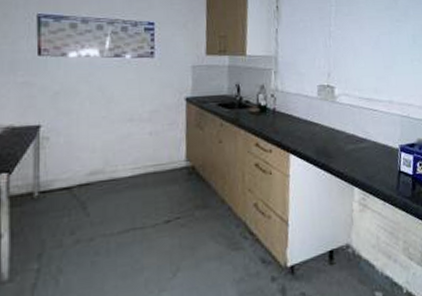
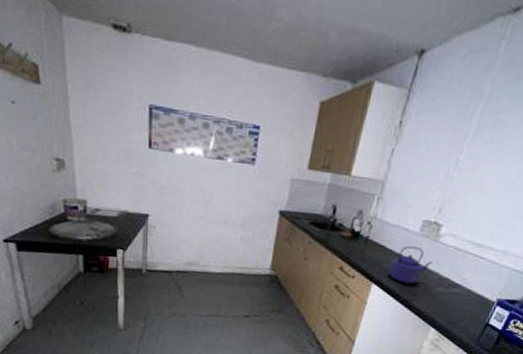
kettle: none [301,110,337,148] -> present [388,245,433,284]

